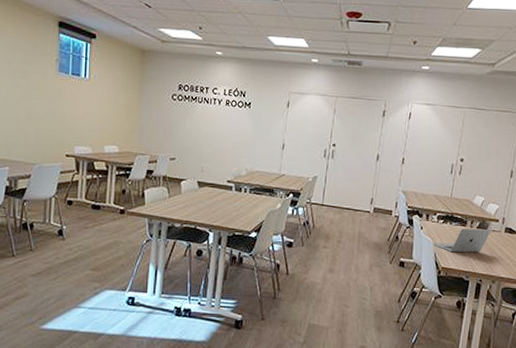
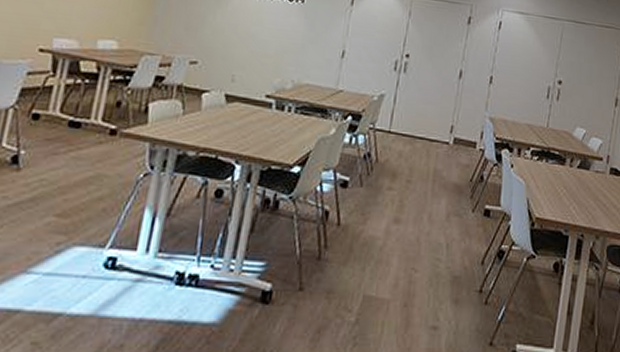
laptop: present [433,229,491,253] -> none [526,168,594,199]

